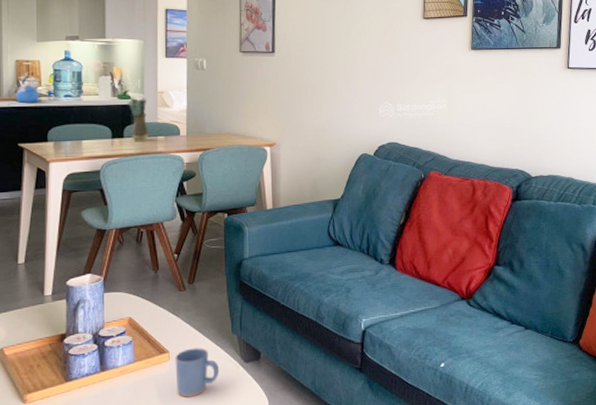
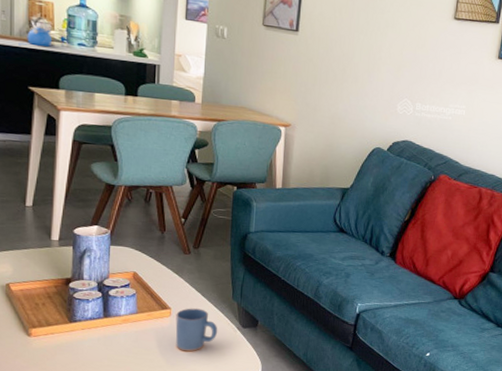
vase: present [127,97,150,142] -> none [143,56,164,104]

